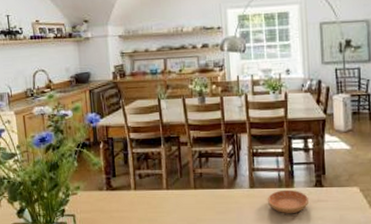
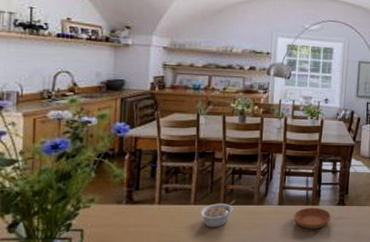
legume: none [173,184,205,212] -> present [199,200,235,227]

